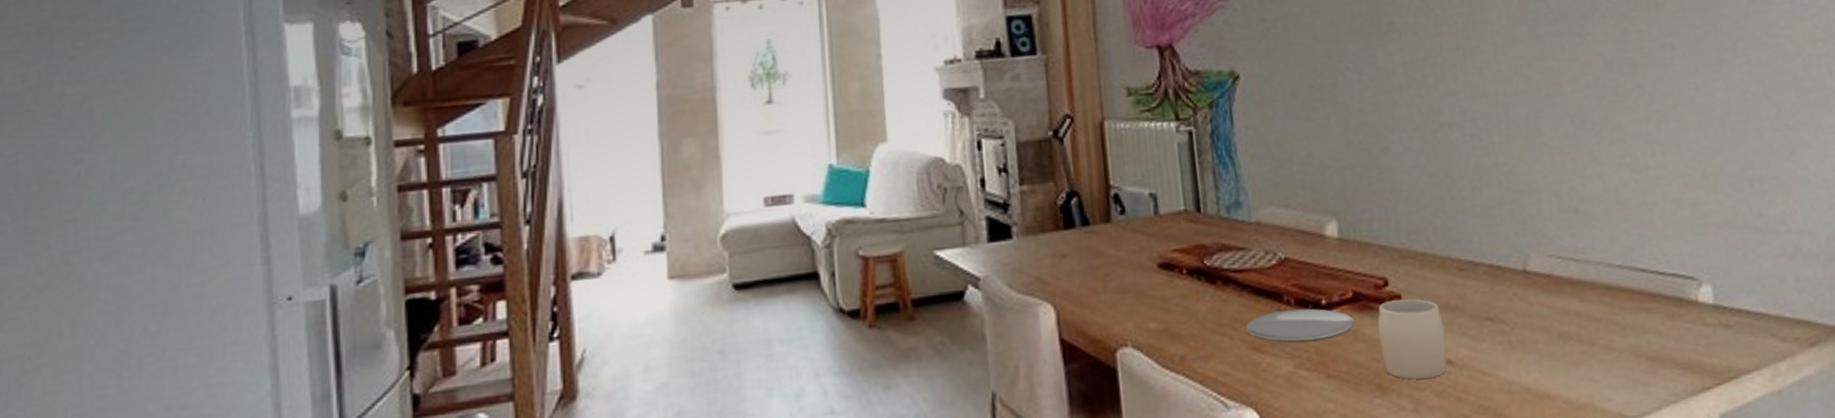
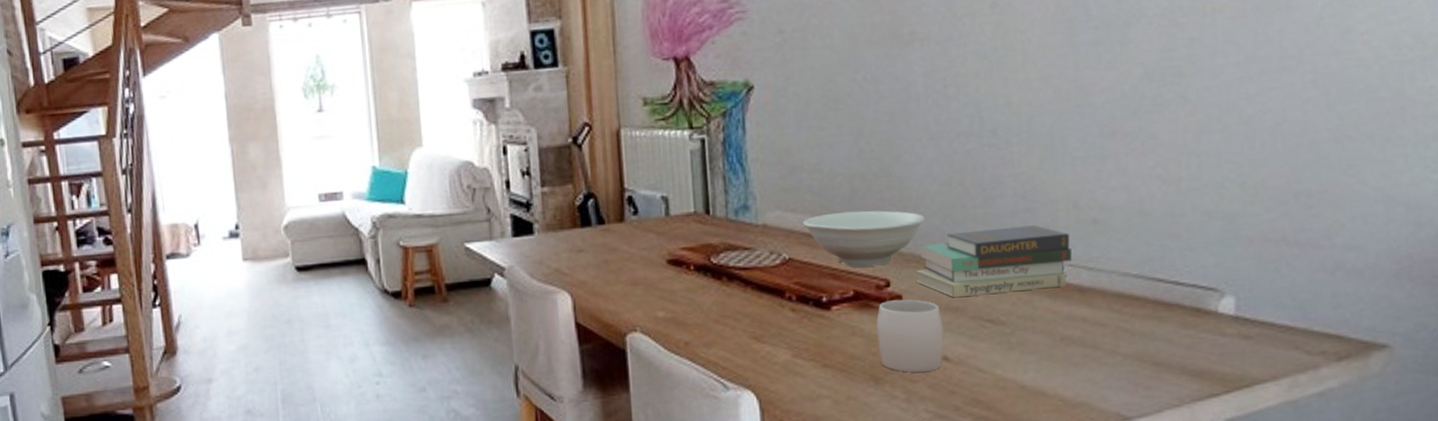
plate: present [1246,308,1355,344] -> none [748,305,854,335]
dish: none [1296,204,1417,266] -> present [802,210,925,268]
books: none [1411,216,1560,296] -> present [915,225,1072,298]

